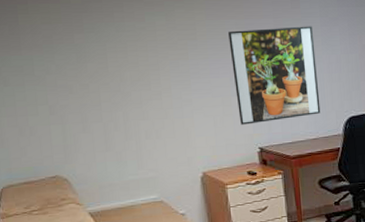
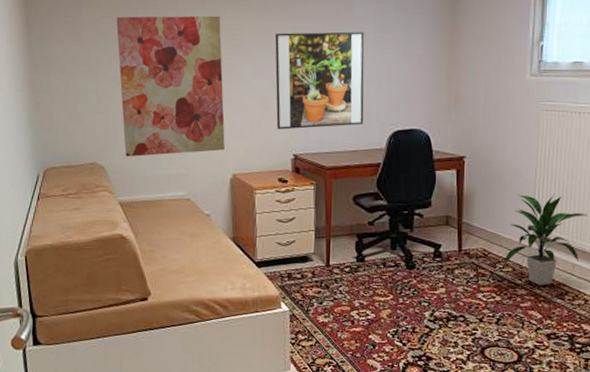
wall art: none [58,16,192,167] -> present [116,15,225,157]

